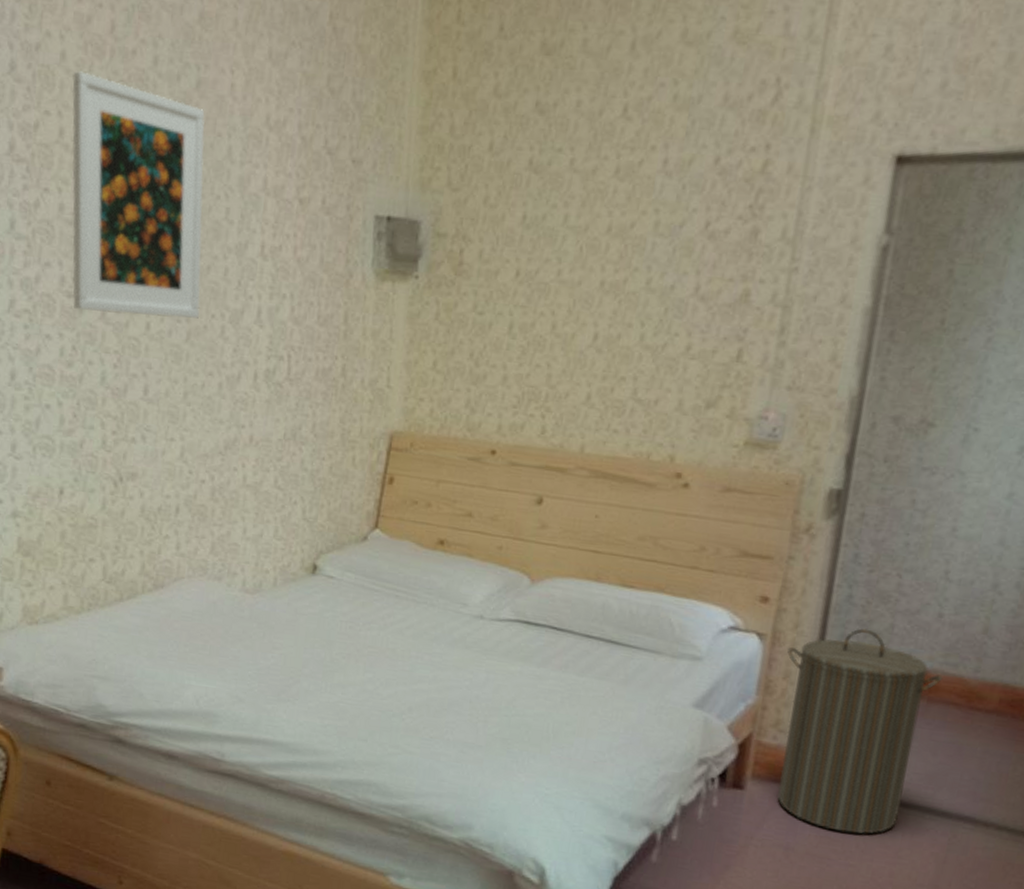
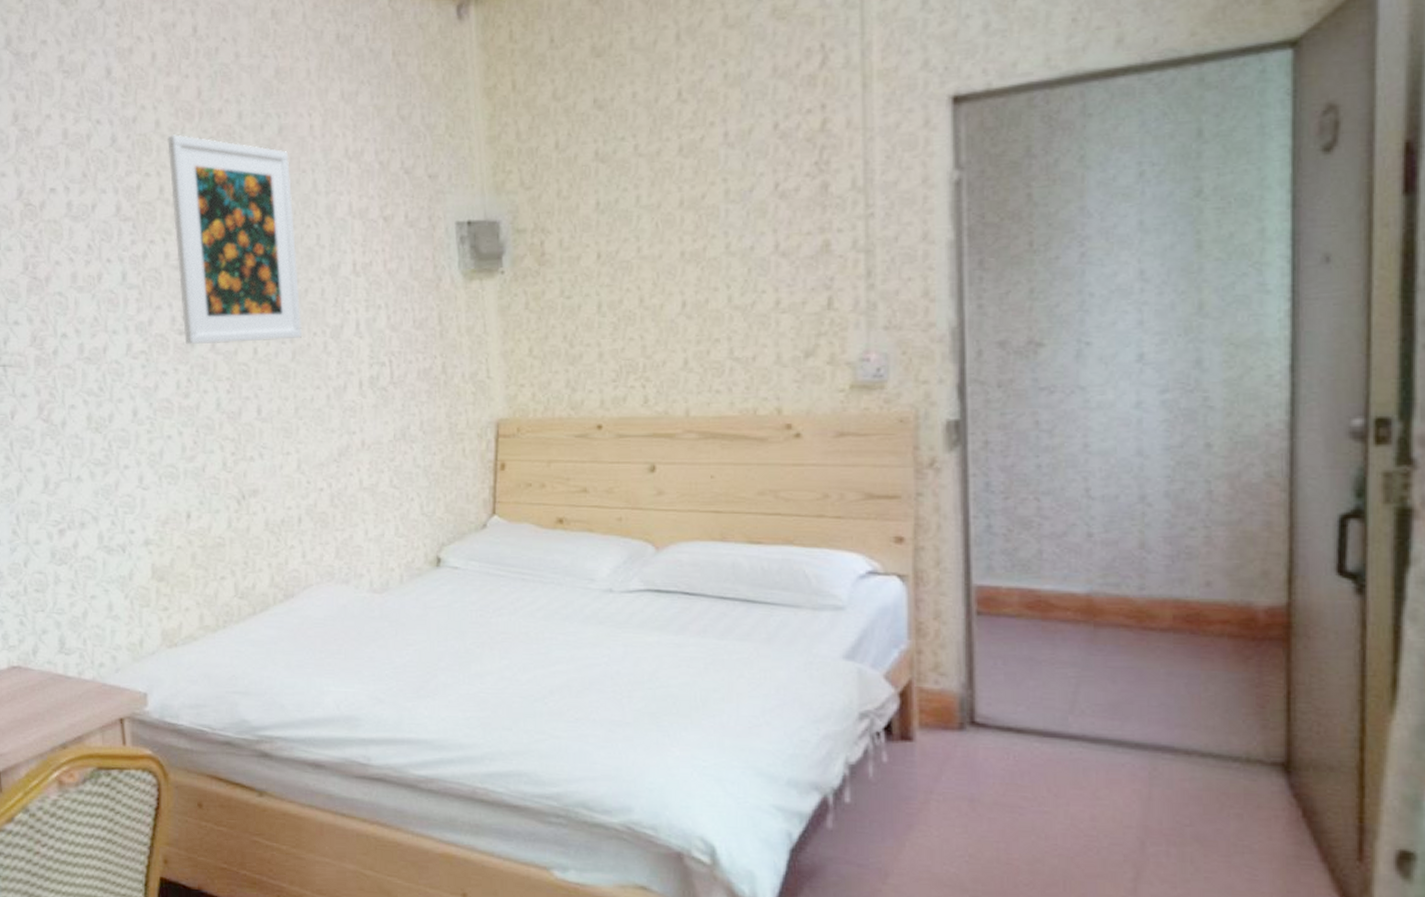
laundry hamper: present [776,628,943,834] -> none [933,558,1106,777]

